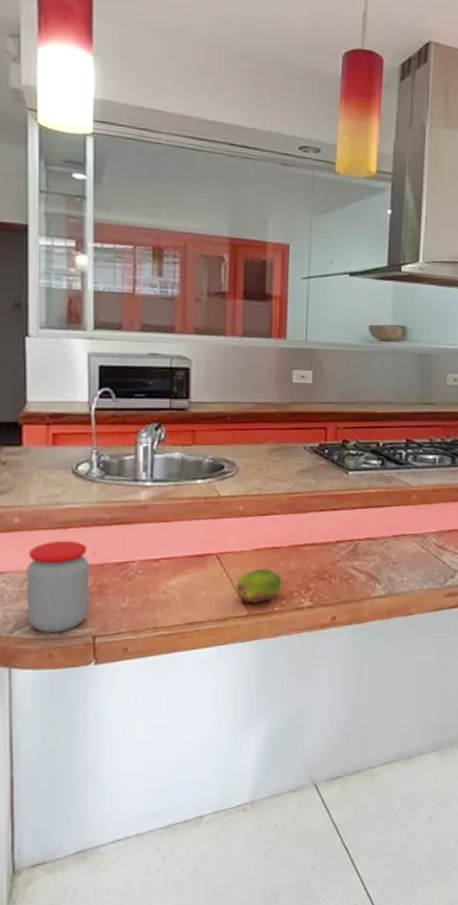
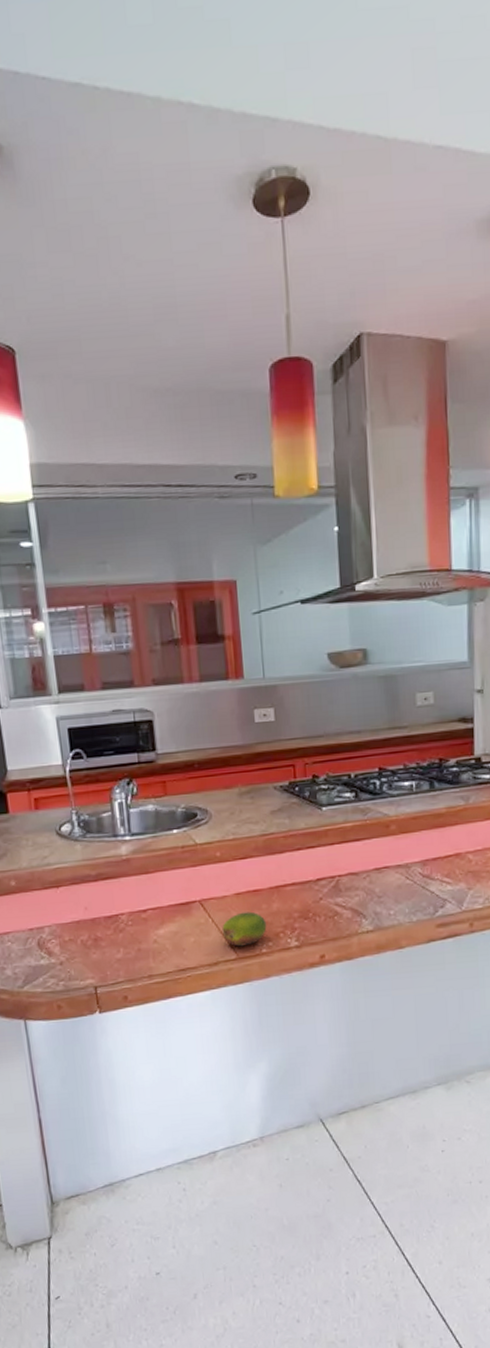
jar: present [26,540,90,634] -> none [27,898,88,987]

